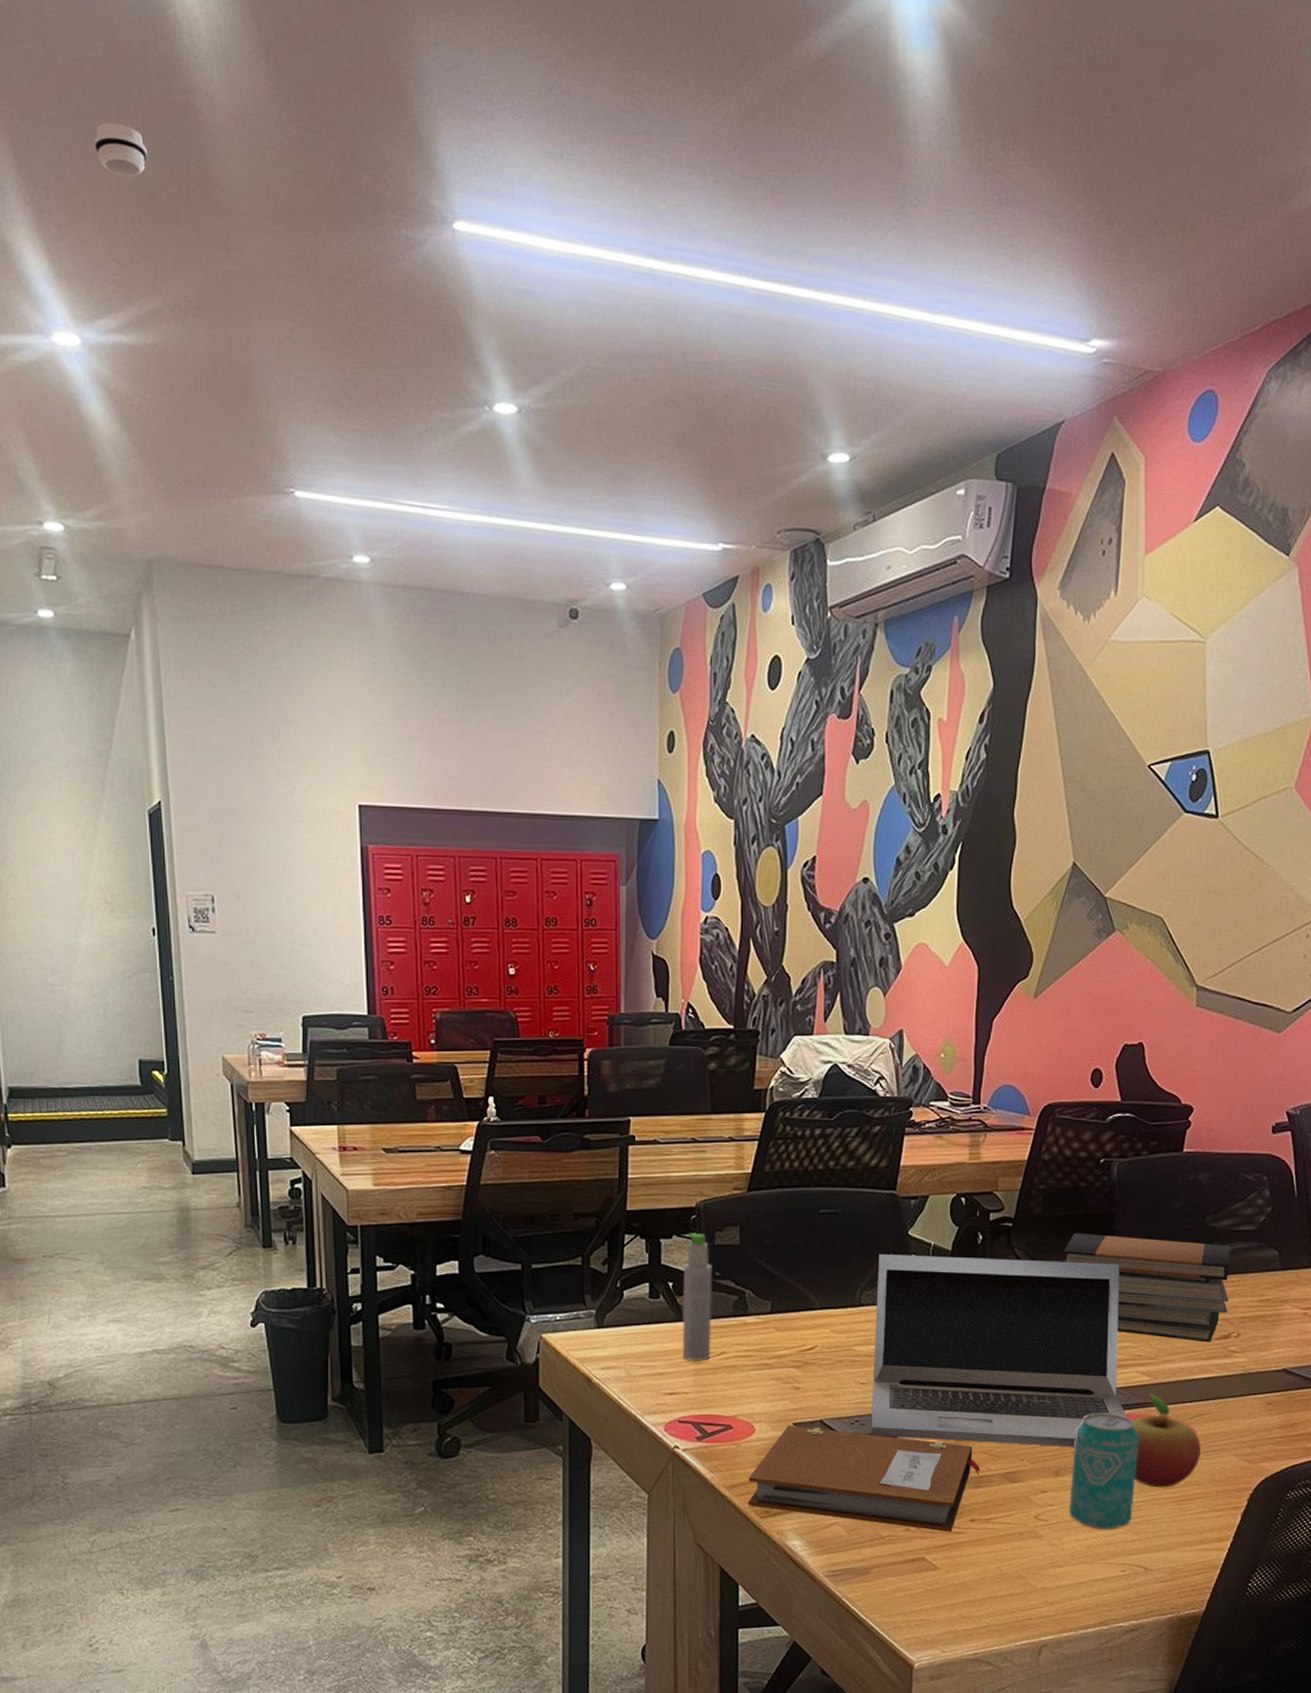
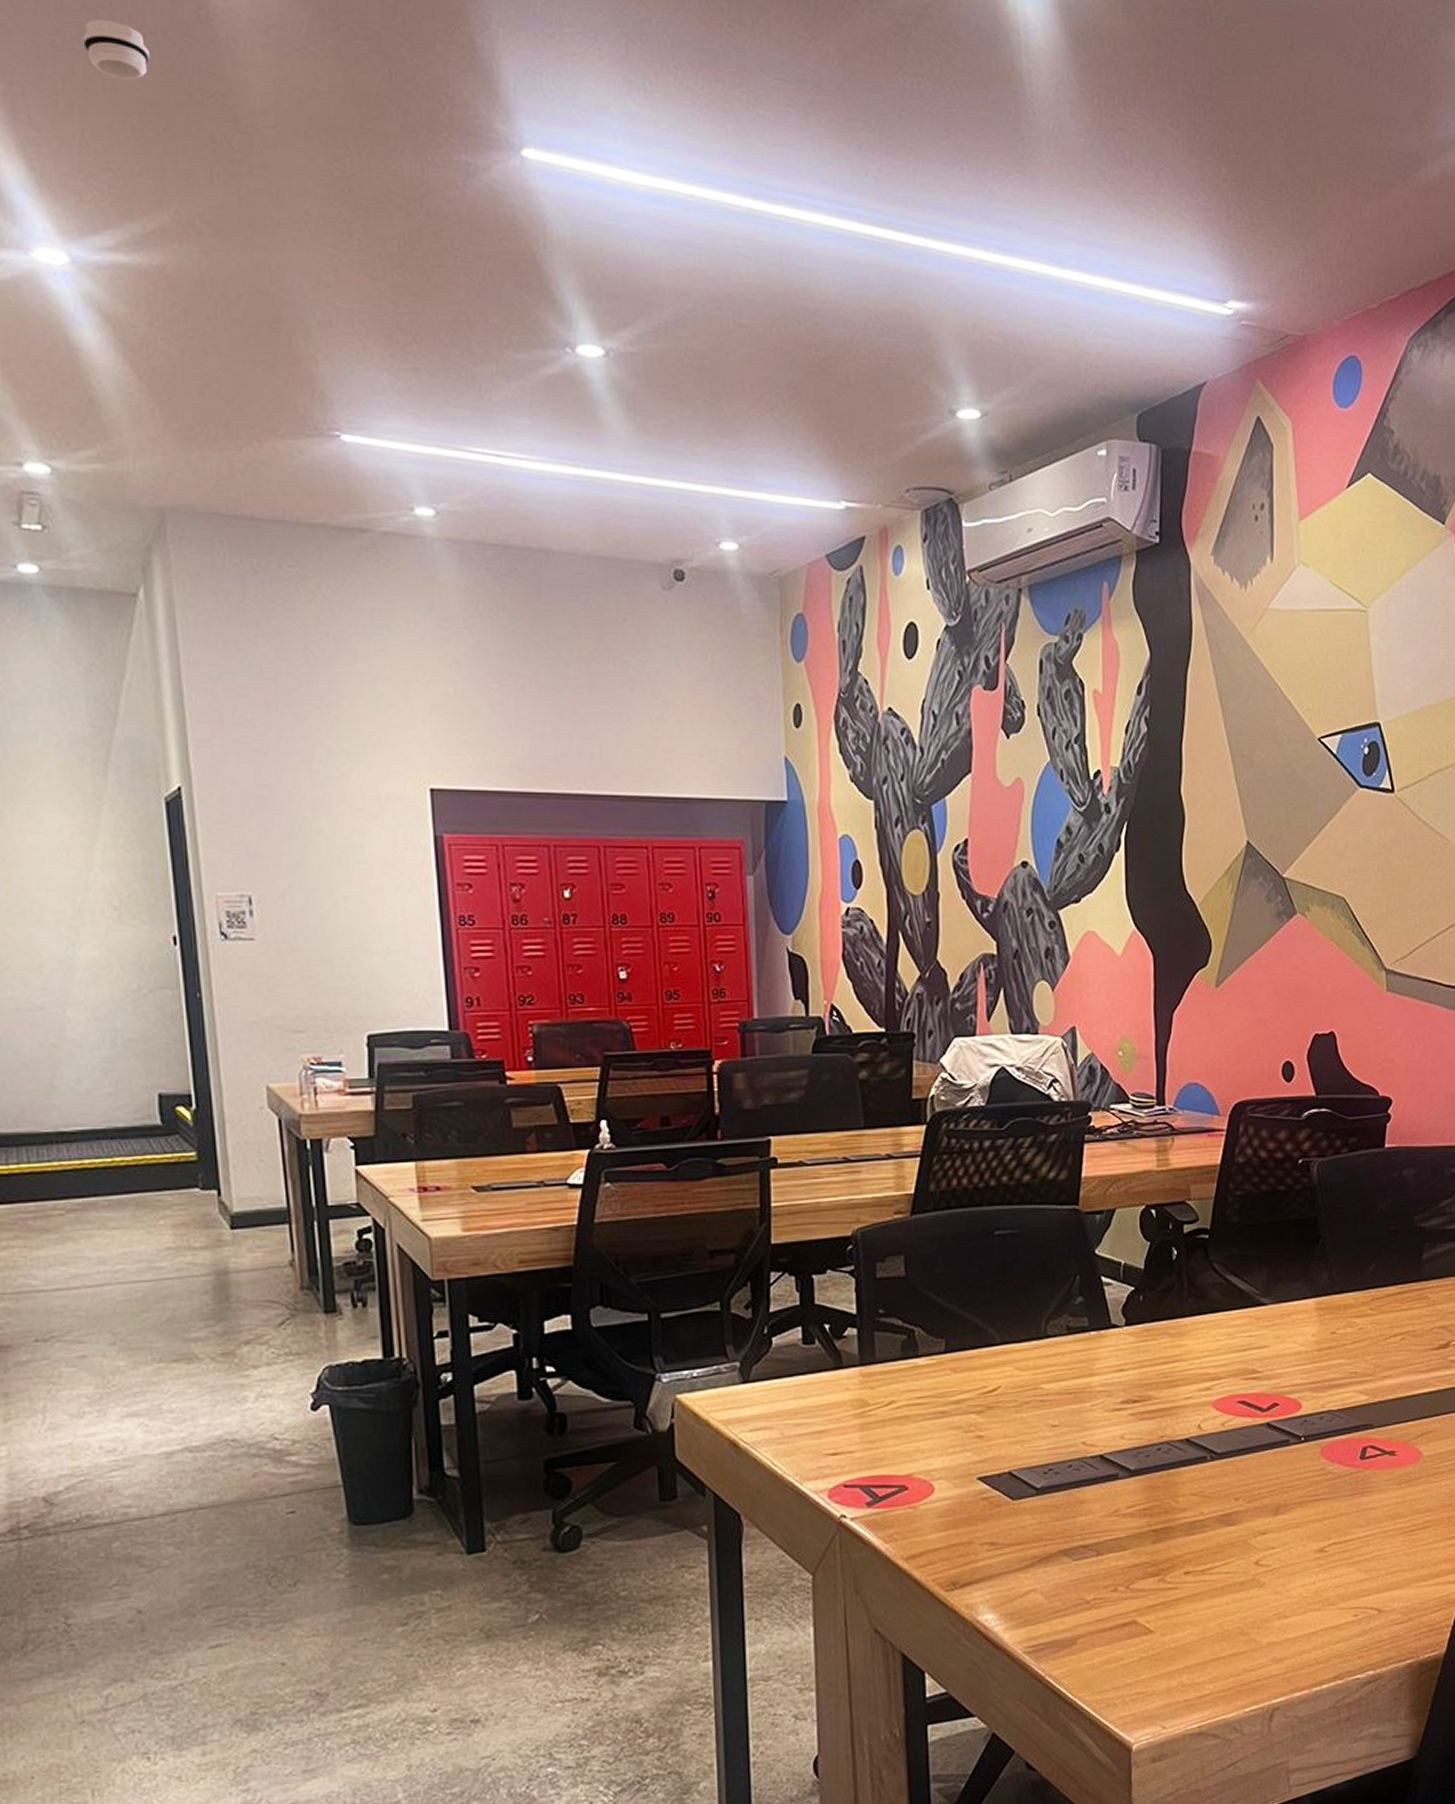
bottle: present [682,1232,712,1361] -> none [841,1265,878,1414]
notebook: present [748,1426,981,1532] -> none [929,1480,1192,1589]
laptop: present [872,1254,1127,1448] -> none [1064,1273,1347,1486]
book stack: present [1063,1233,1230,1343] -> none [1266,1241,1445,1354]
beverage can: present [1068,1413,1139,1530] -> none [1291,1439,1362,1571]
fruit: present [1132,1393,1201,1488] -> none [1353,1413,1428,1519]

